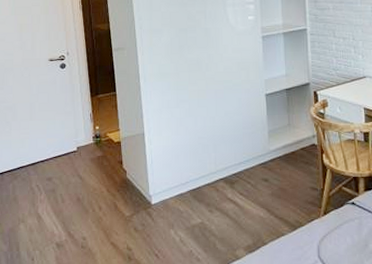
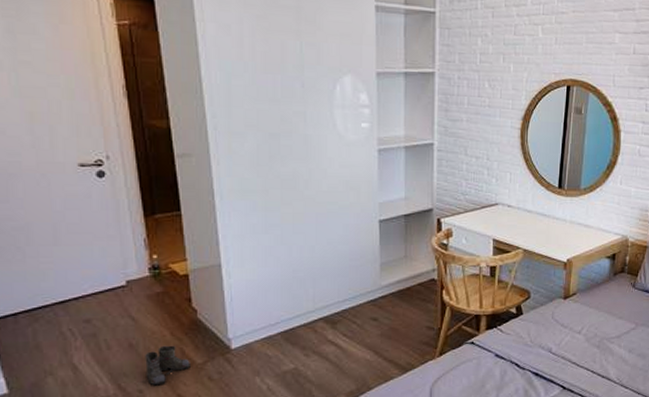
boots: none [85,200,121,234] -> present [141,345,190,386]

